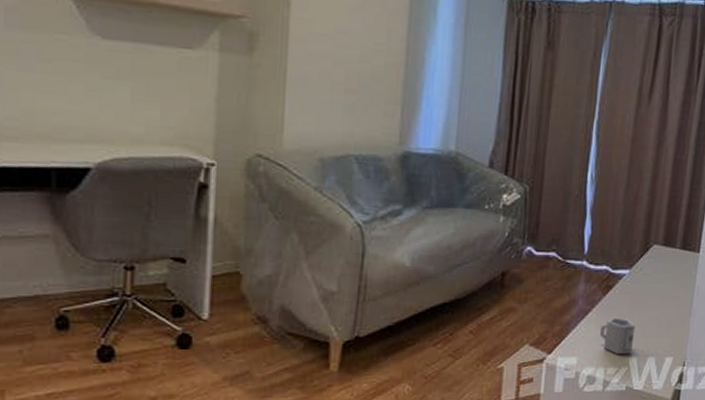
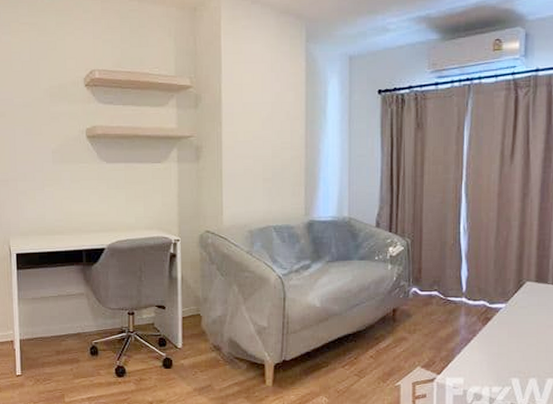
cup: present [600,317,636,355] -> none [483,344,515,376]

